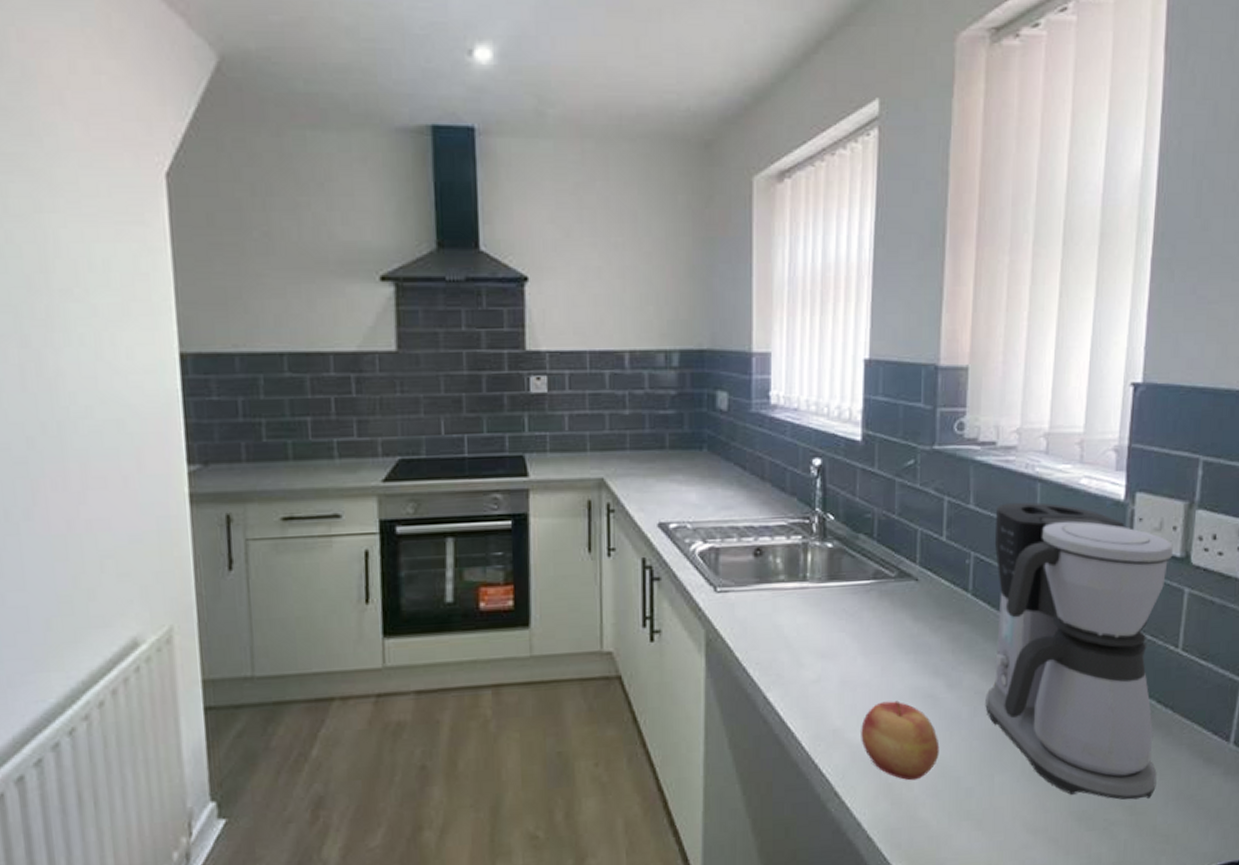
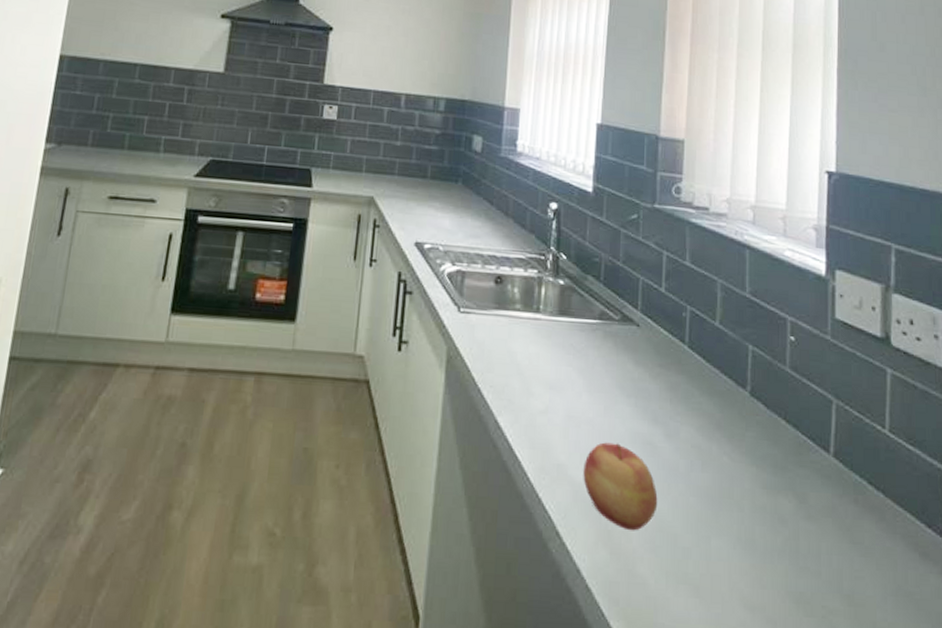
coffee maker: present [985,502,1173,800] -> none [701,264,873,589]

